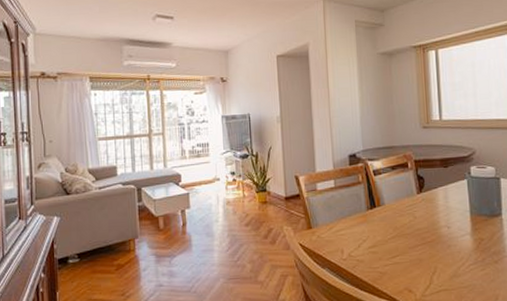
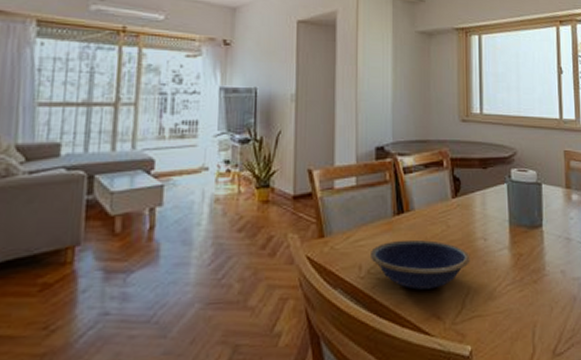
bowl: none [350,228,436,269] -> present [371,239,471,290]

